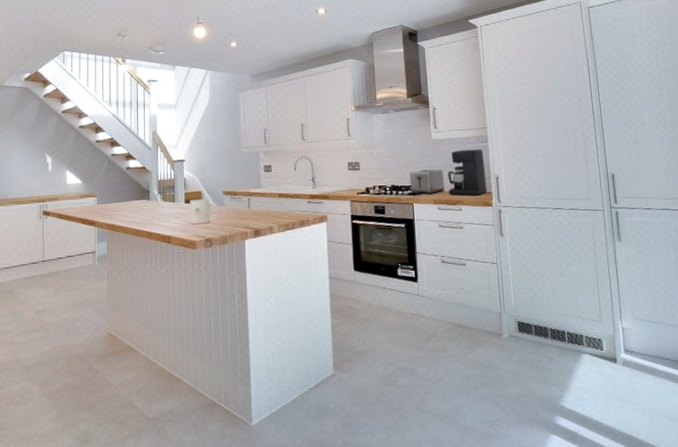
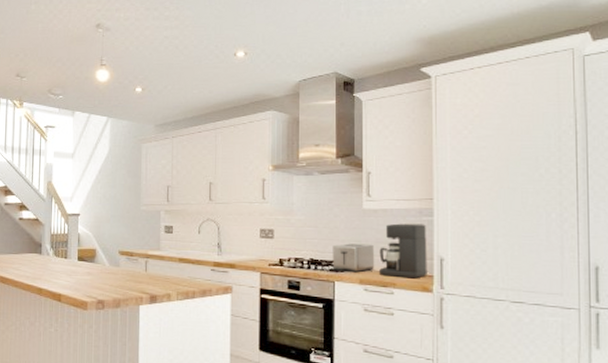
mug: present [188,198,219,225] -> none [81,256,113,285]

